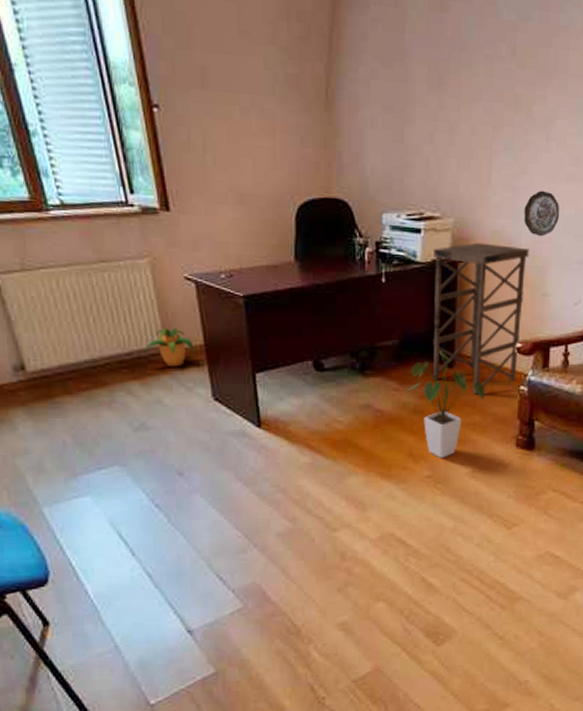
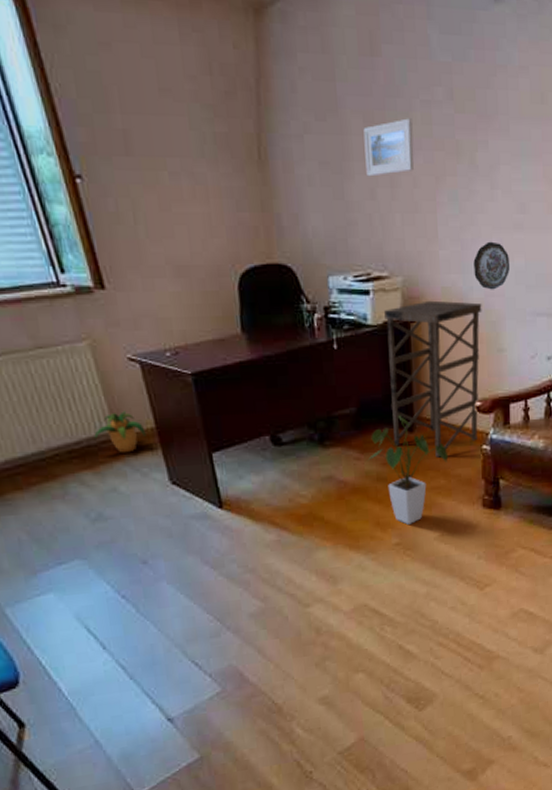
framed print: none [427,70,475,123] -> present [363,118,414,177]

